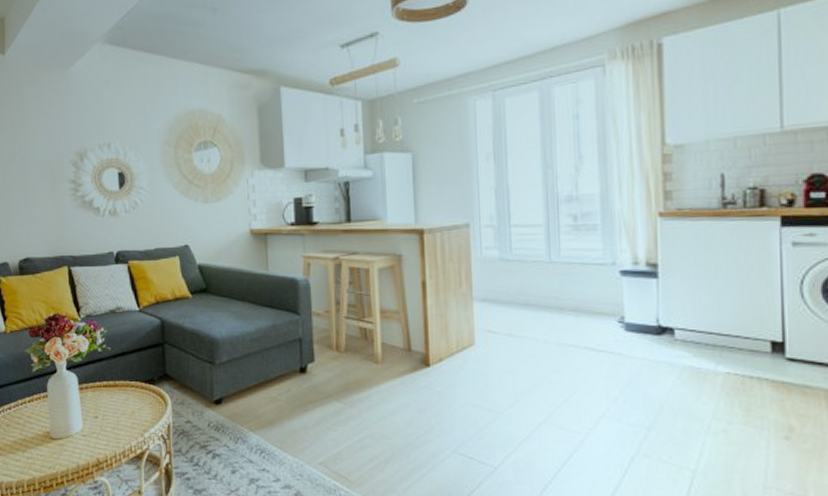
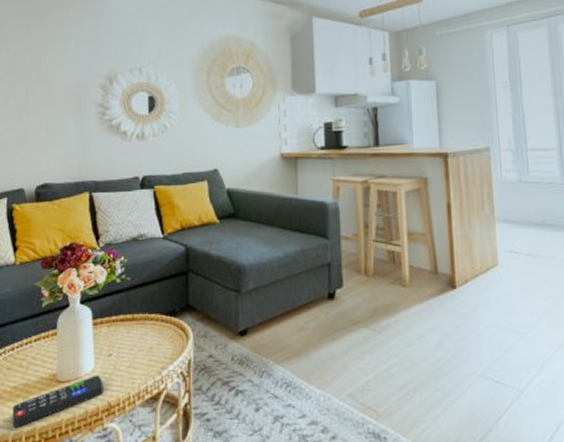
remote control: none [13,434,92,476] -> present [12,375,103,427]

